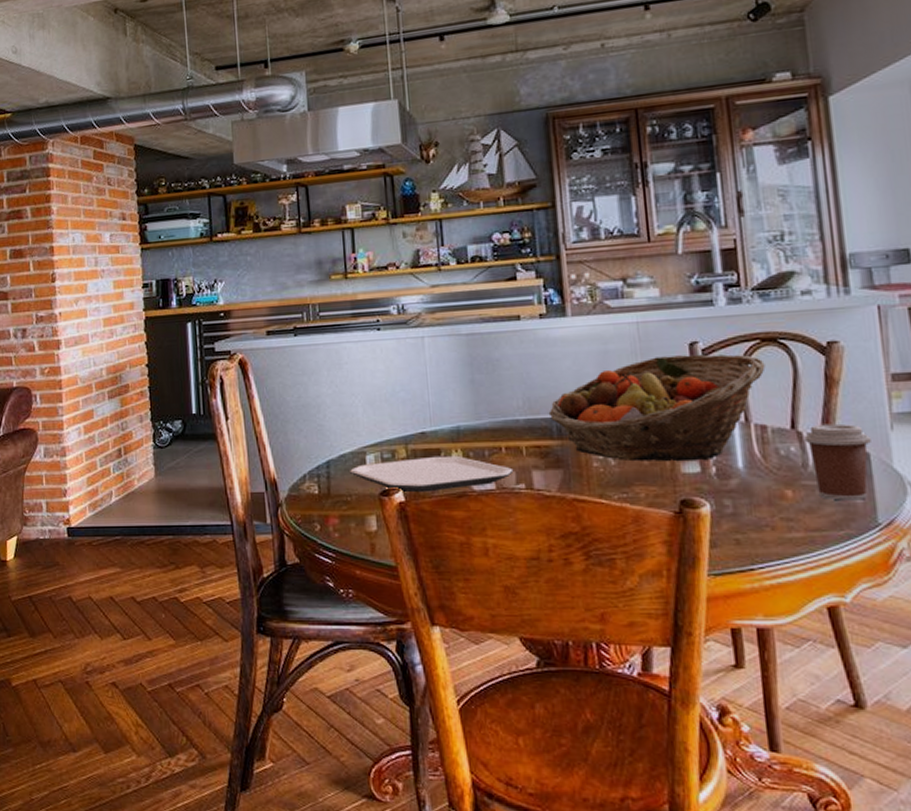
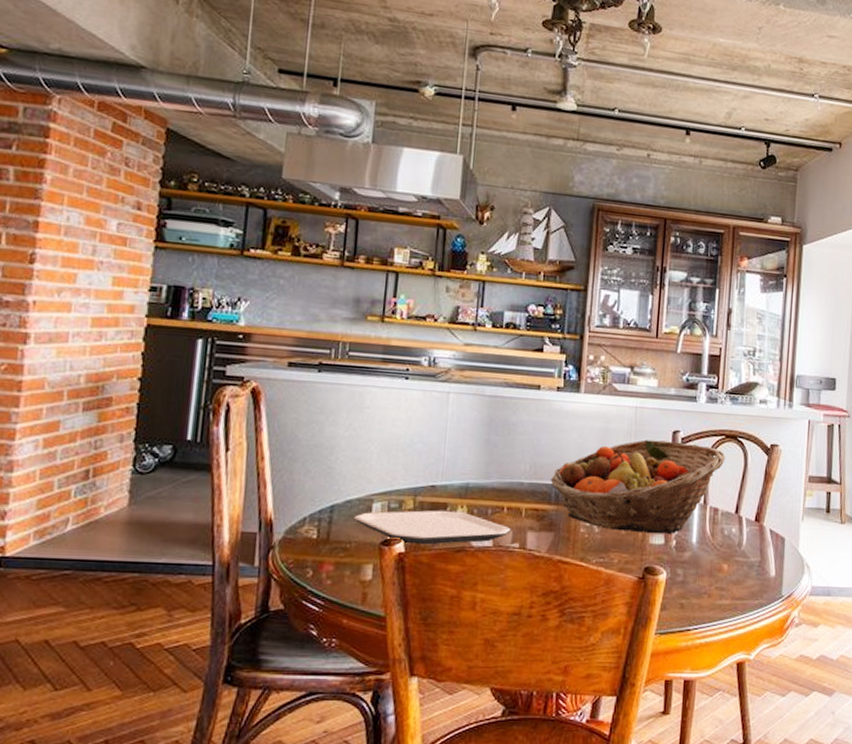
coffee cup: present [805,423,871,501] -> none [743,511,788,576]

